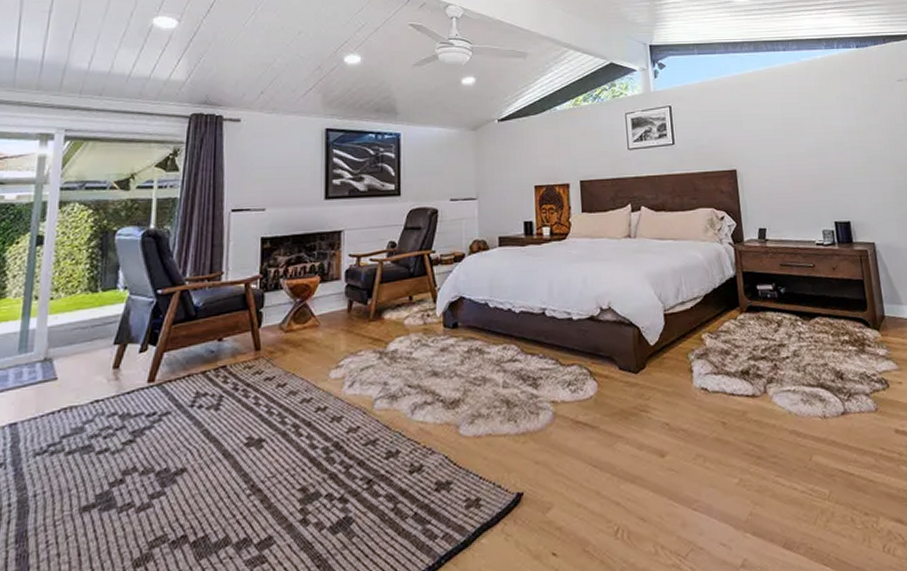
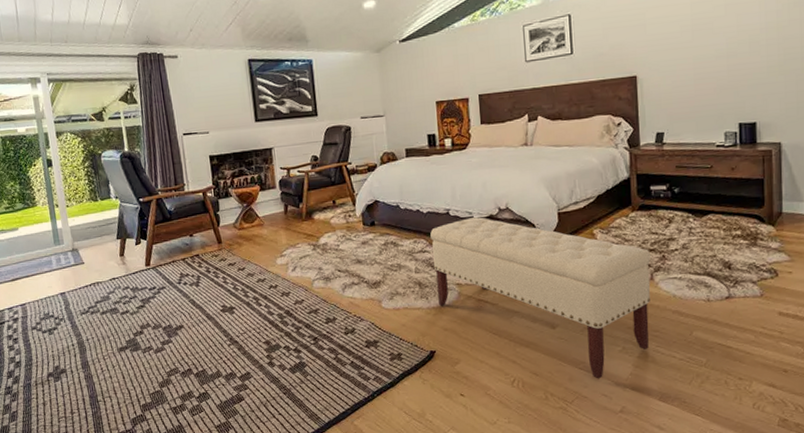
bench: none [522,318,768,523] -> present [430,217,651,379]

